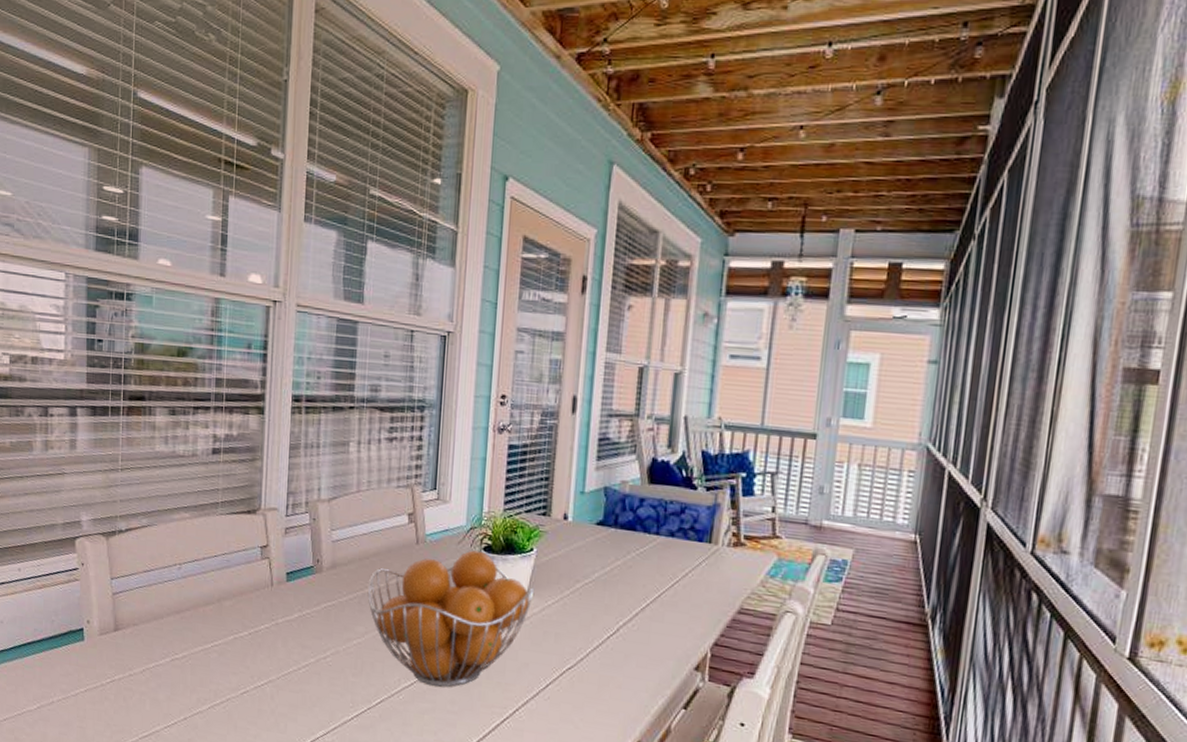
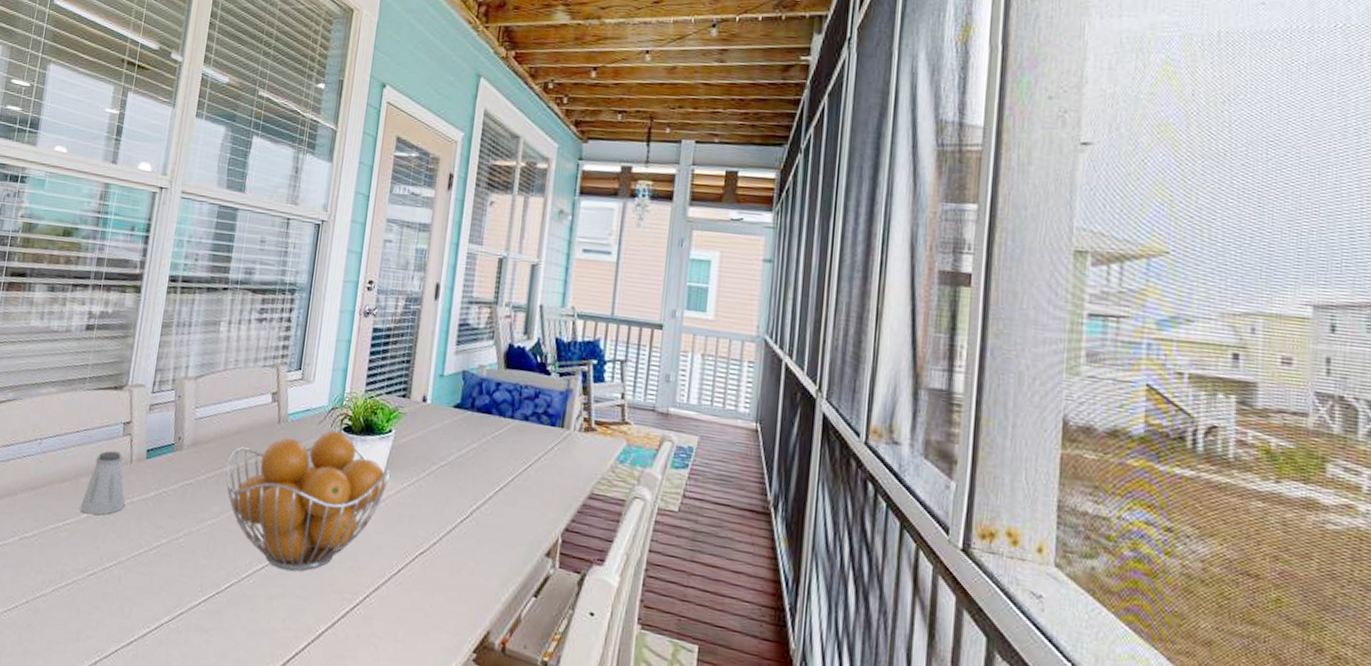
saltshaker: none [226,574,270,637] -> present [80,450,125,515]

